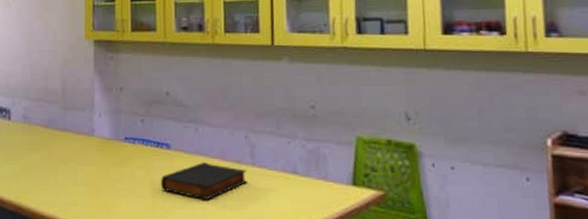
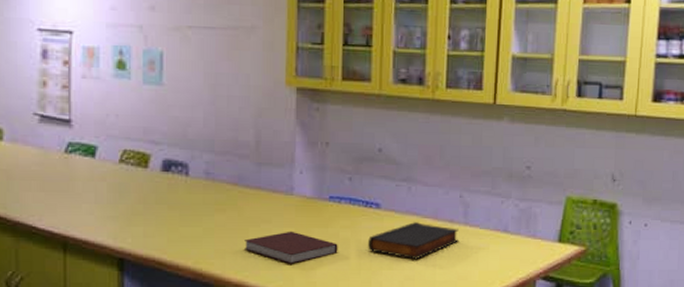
notebook: none [55,169,134,201] -> present [245,231,338,264]

